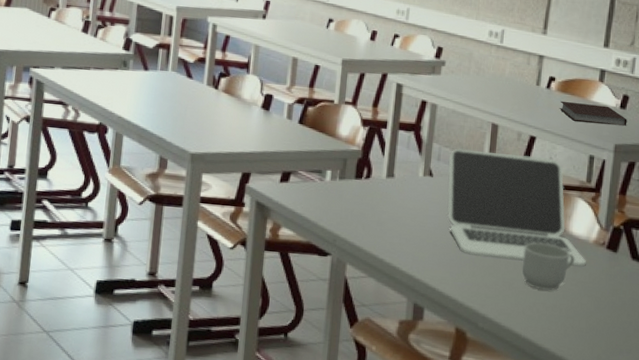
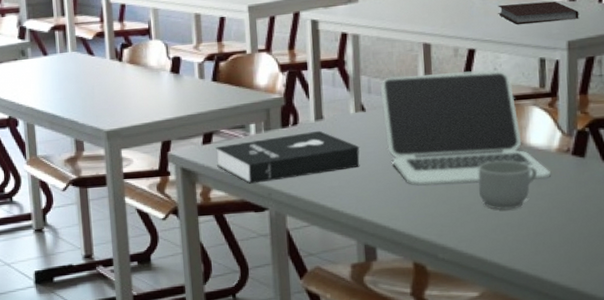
booklet: none [290,186,423,229] -> present [216,130,360,184]

